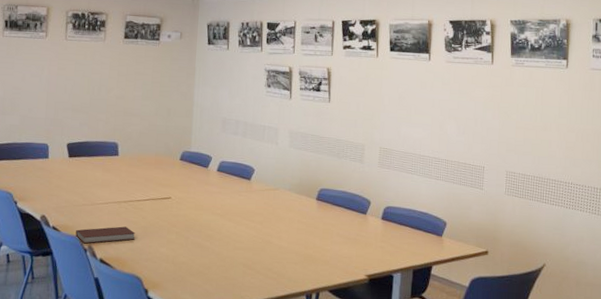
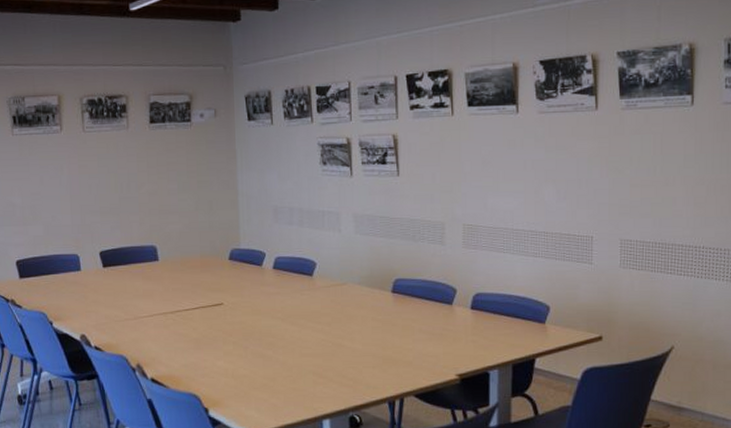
book: present [75,226,136,244] -> none [121,340,188,363]

